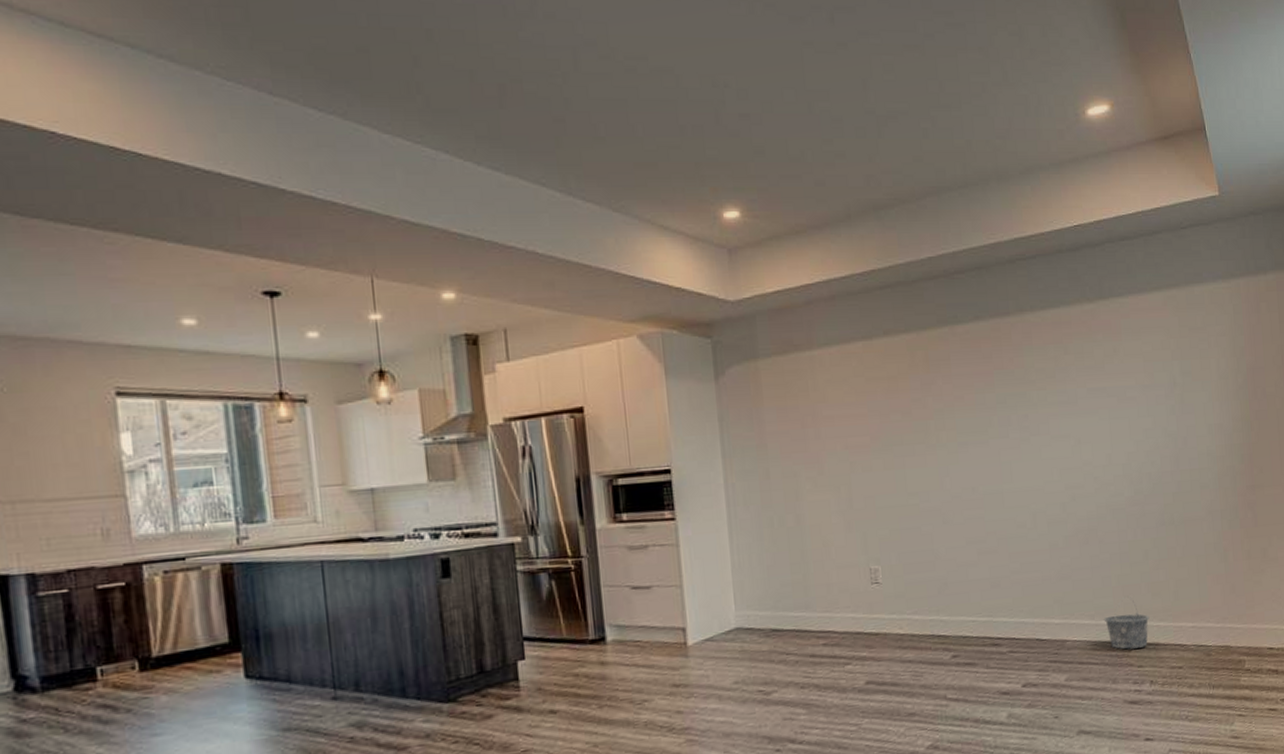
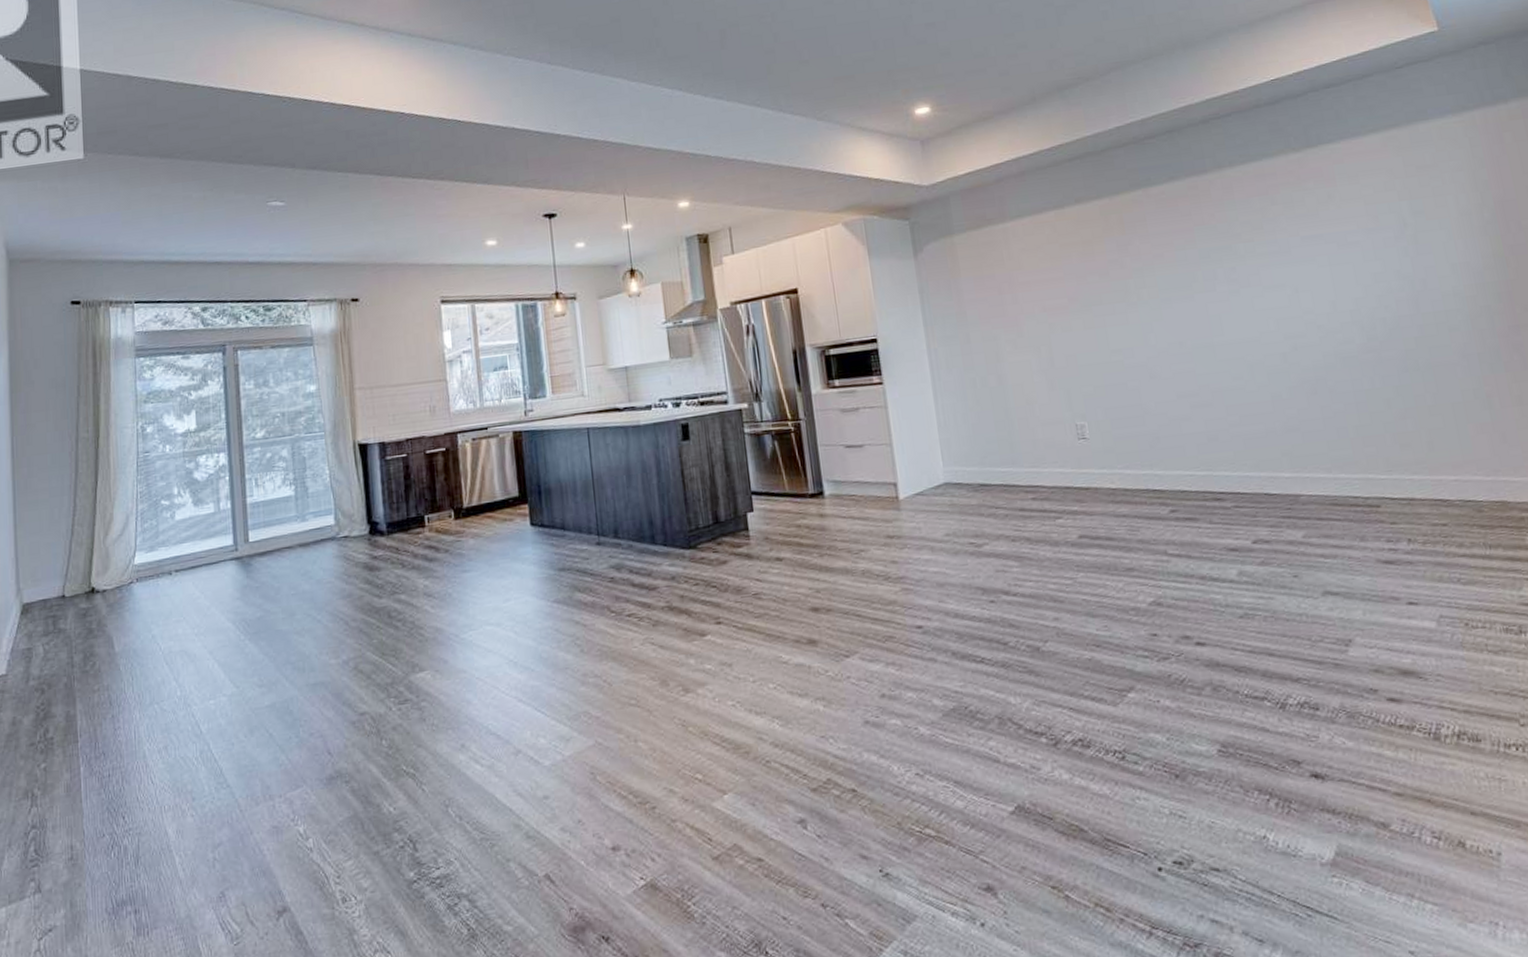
bucket: present [1103,595,1150,650] -> none [1343,447,1400,505]

